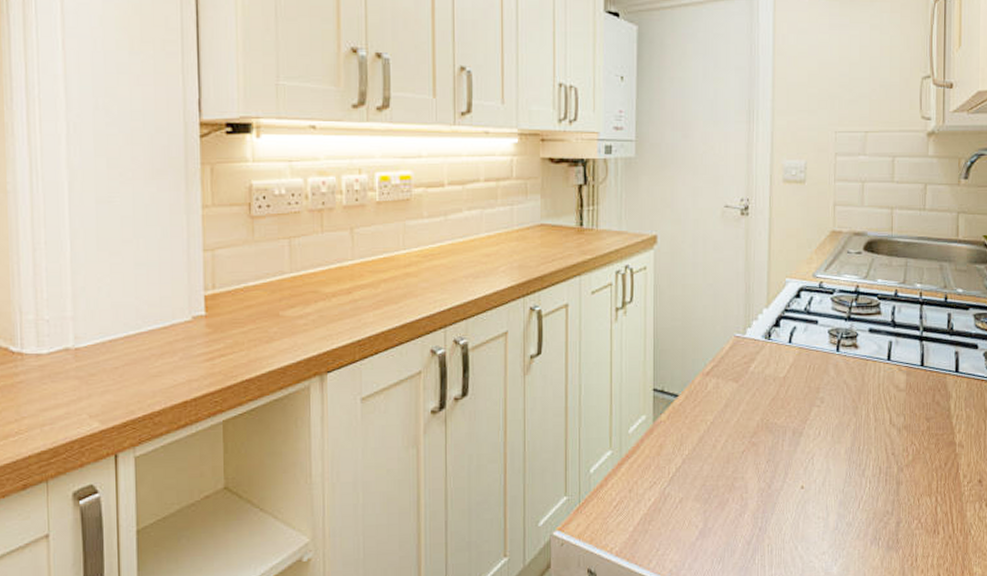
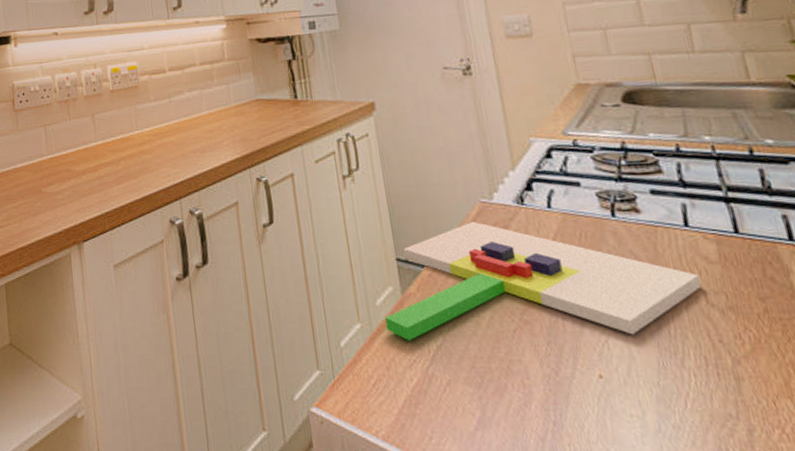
chopping board: none [635,355,890,464] -> present [385,222,702,340]

